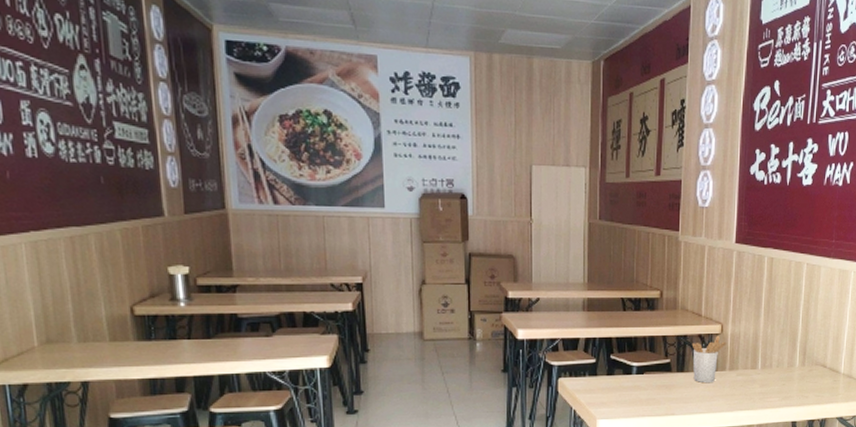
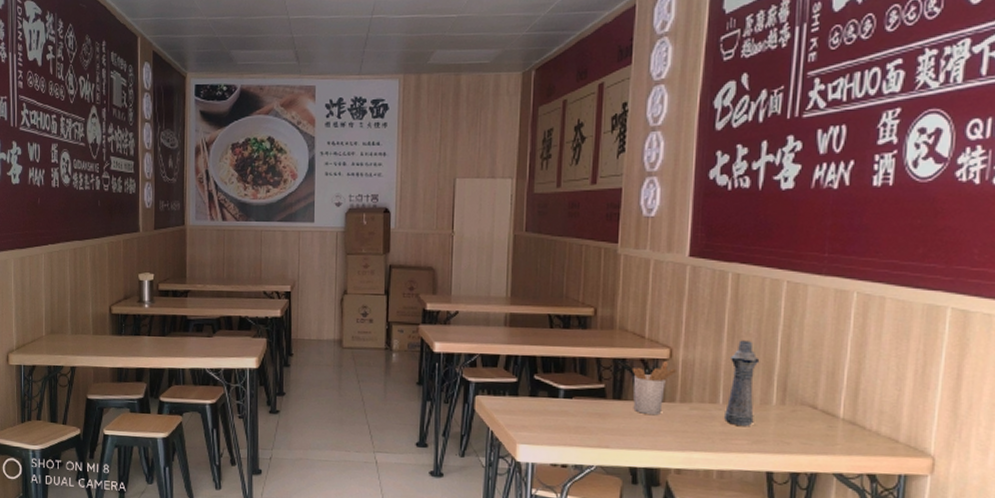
bottle: none [762,314,788,386] -> present [724,340,760,426]

